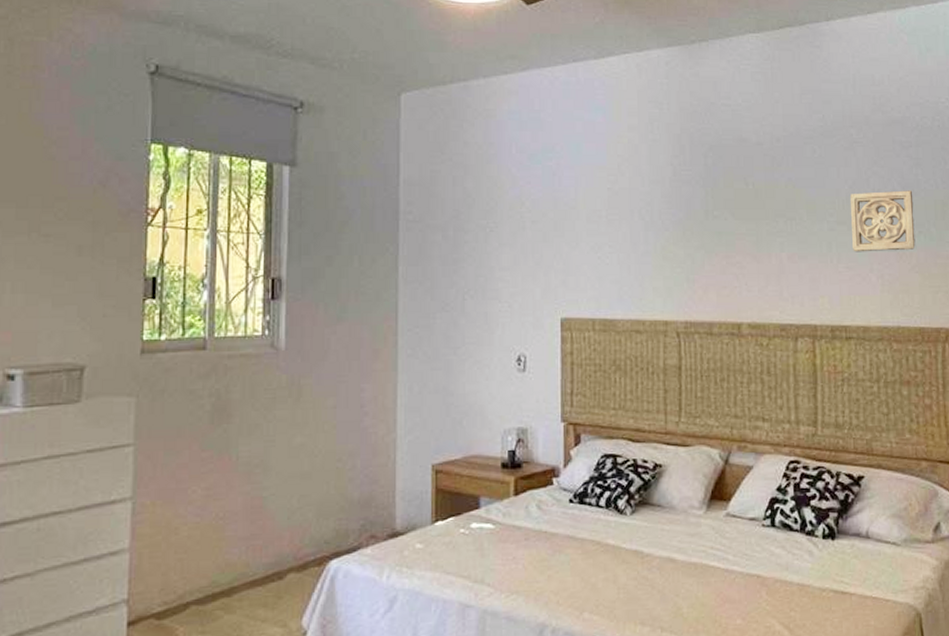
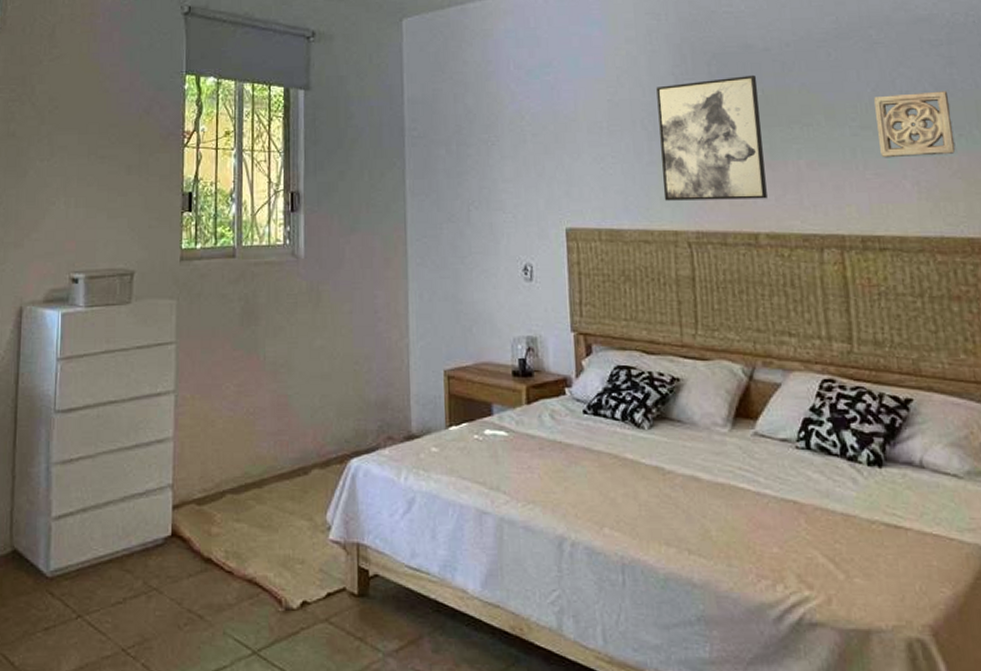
wall art: none [655,168,751,291] -> present [656,74,767,201]

